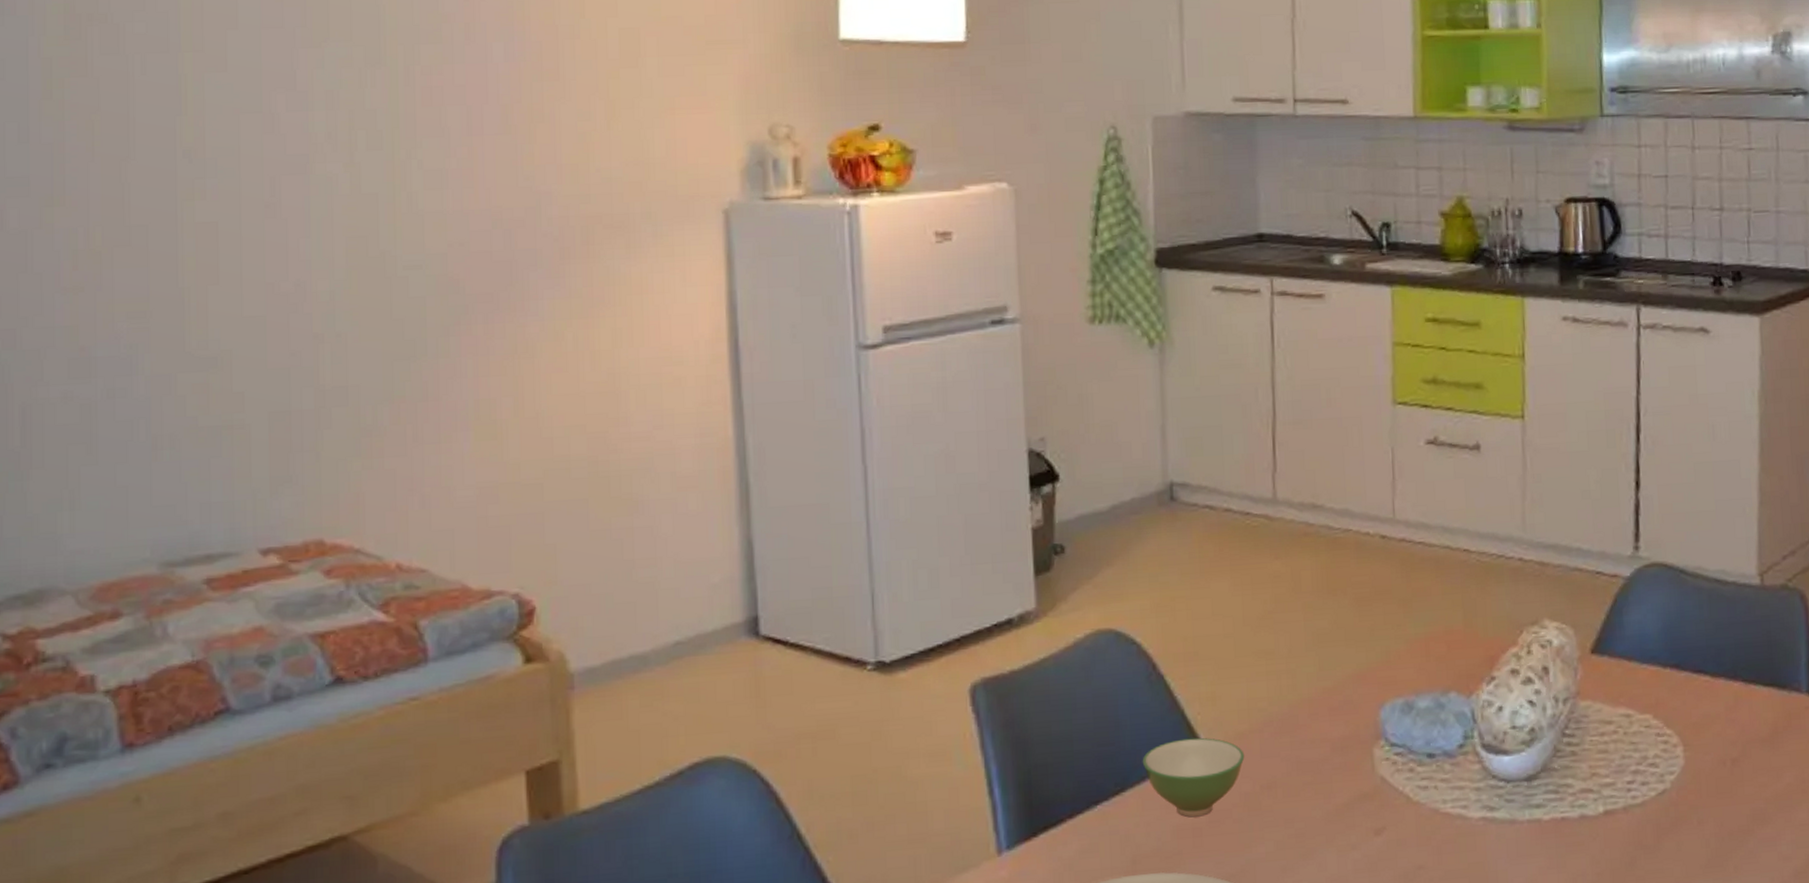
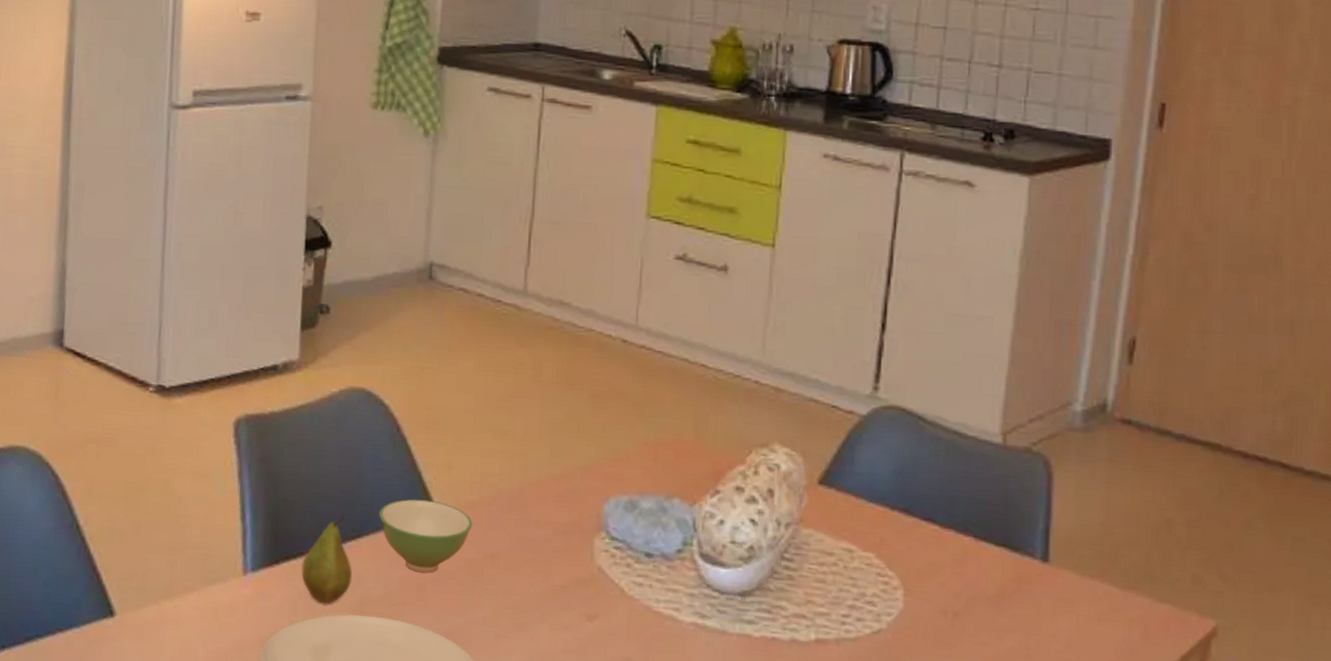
fruit: none [1063,771,1120,871] -> present [301,516,352,604]

